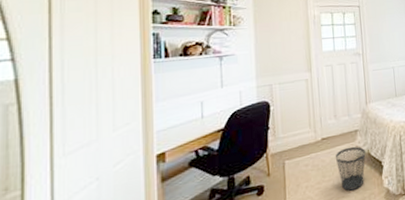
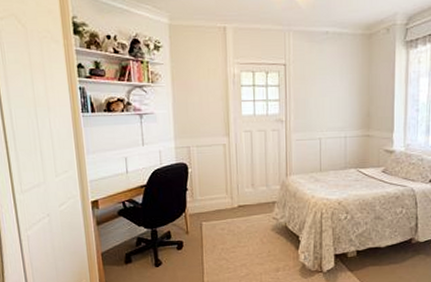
wastebasket: present [335,146,366,191] -> none [251,217,283,259]

